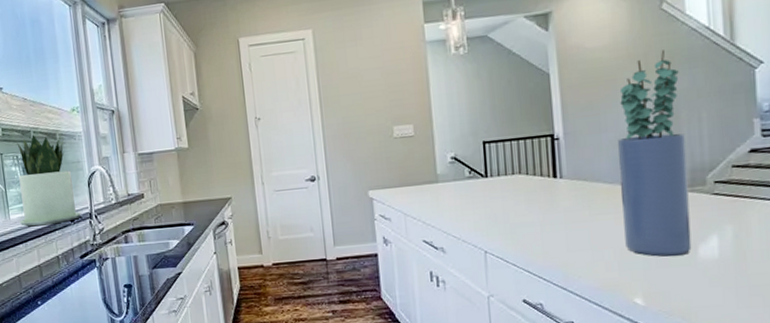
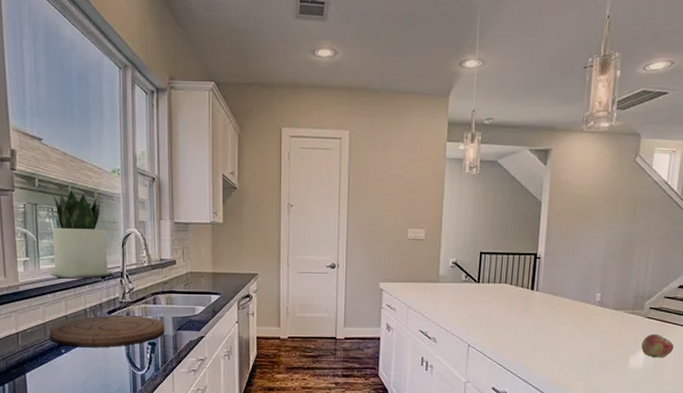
cutting board: none [24,257,139,298] -> present [49,315,164,348]
vase: present [617,50,692,257] -> none [577,195,639,363]
fruit: none [712,213,757,243] -> present [641,334,674,358]

